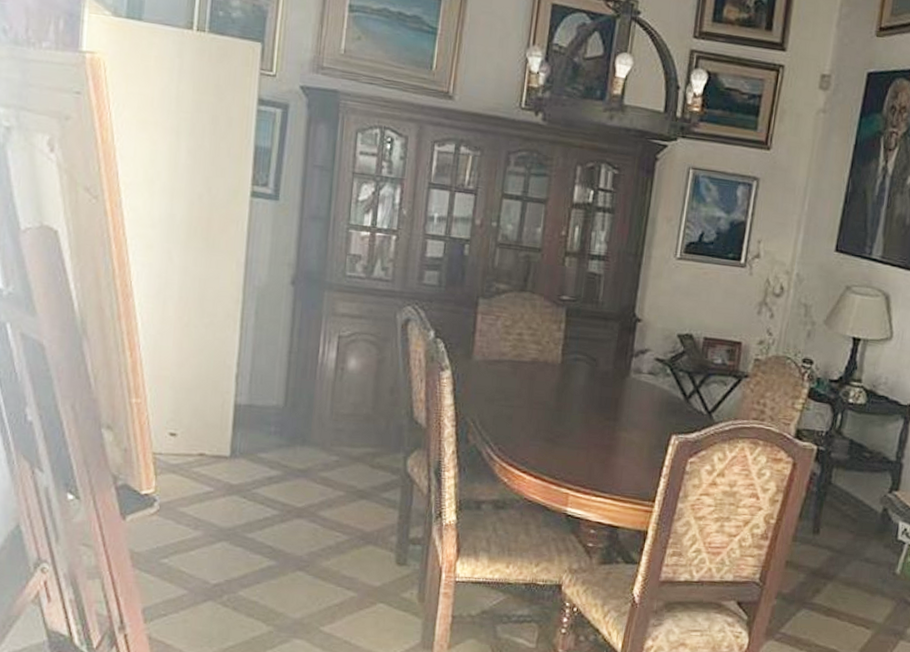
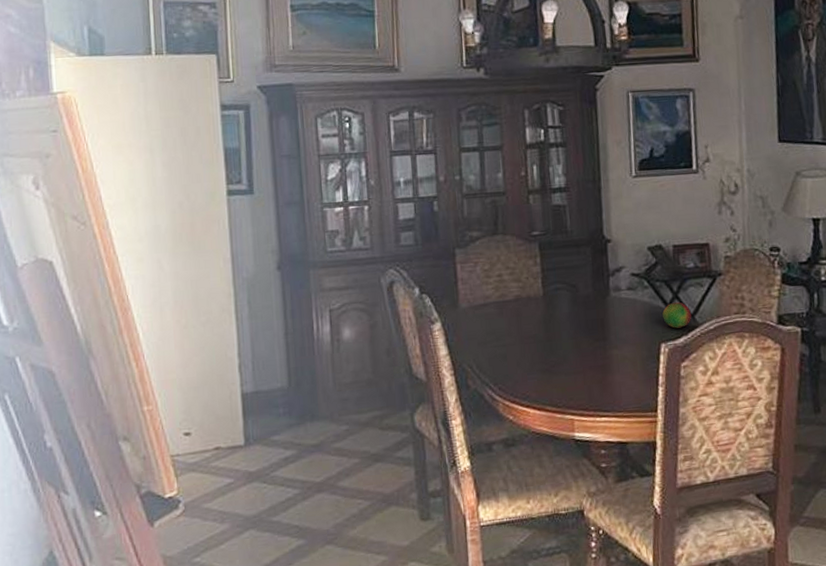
fruit: none [679,395,710,423] -> present [662,301,692,329]

